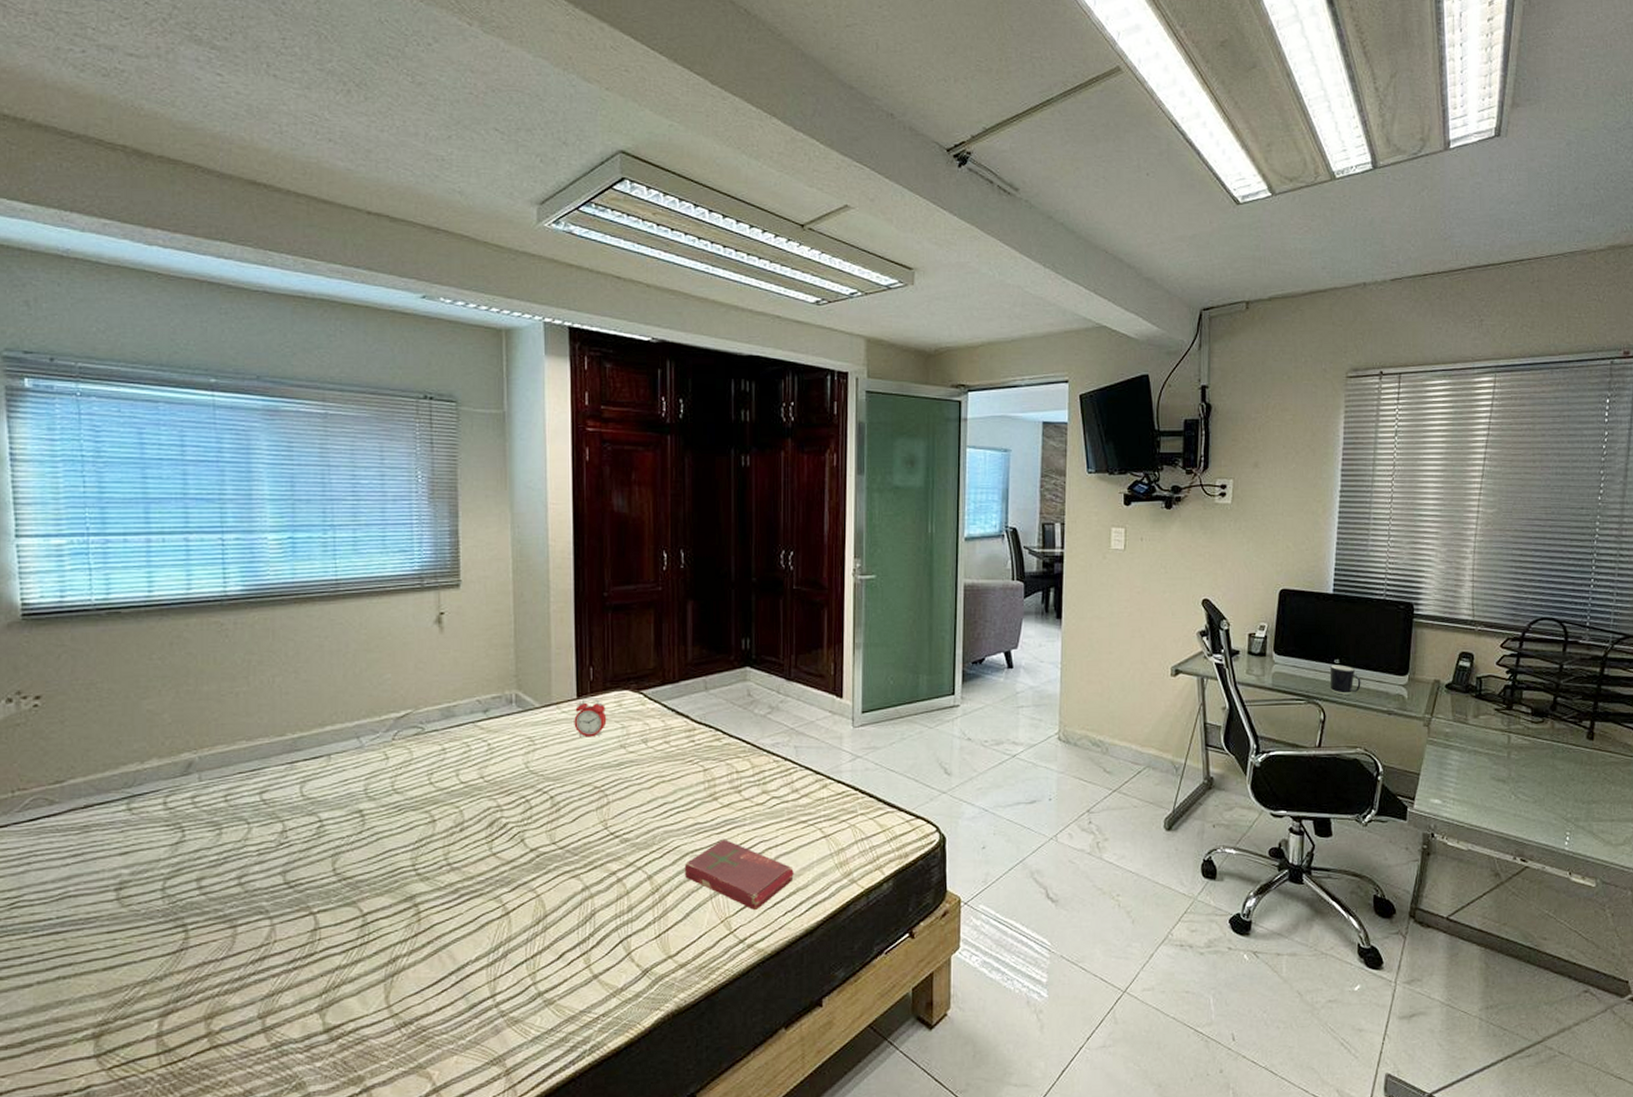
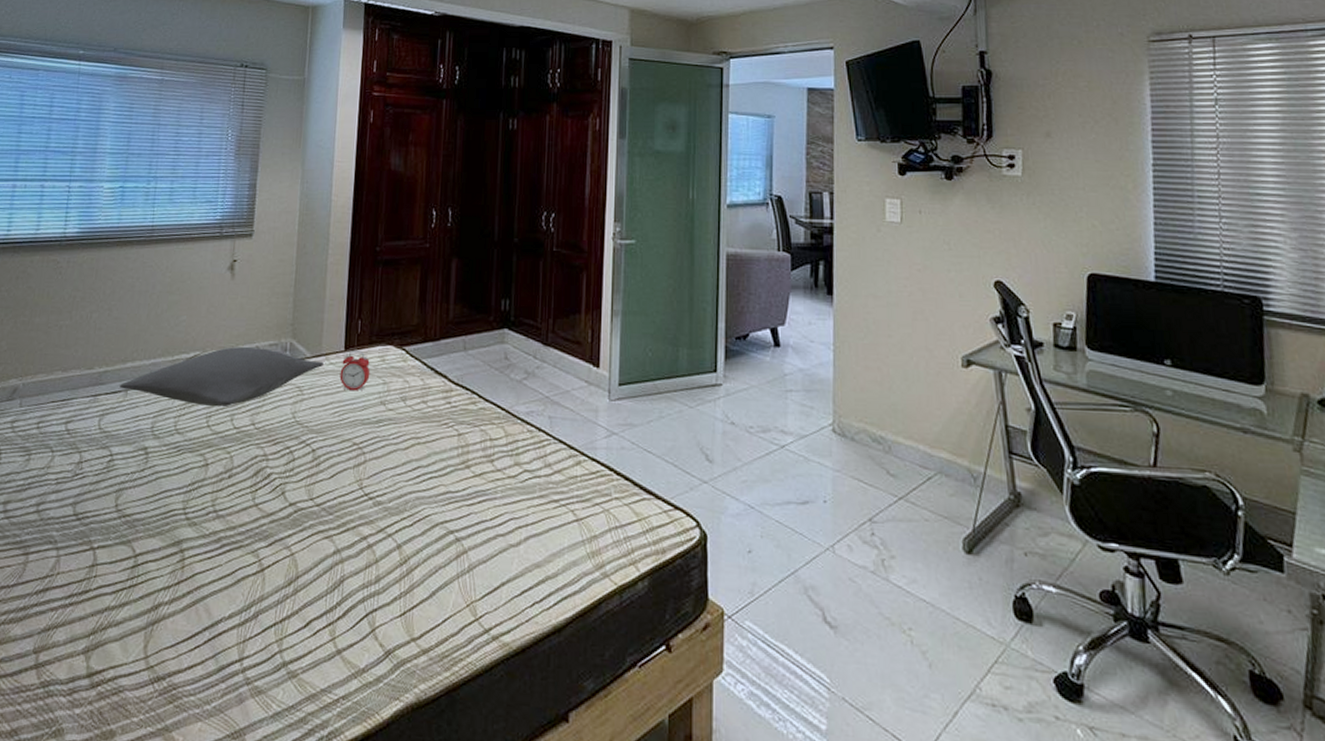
pillow: none [320,702,555,764] -> present [120,347,324,407]
book: present [685,840,794,911] -> none [434,513,543,598]
mug: present [1329,665,1361,695] -> none [1159,366,1203,404]

